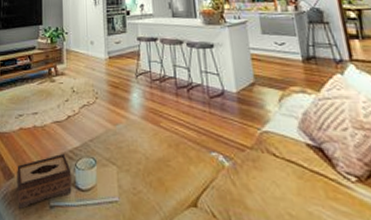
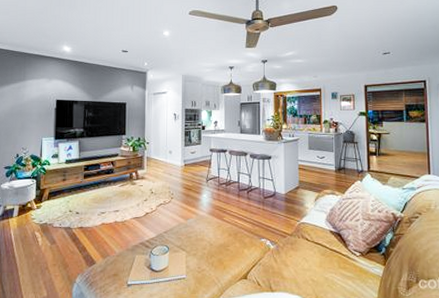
tissue box: present [17,153,72,209] -> none [98,243,147,288]

